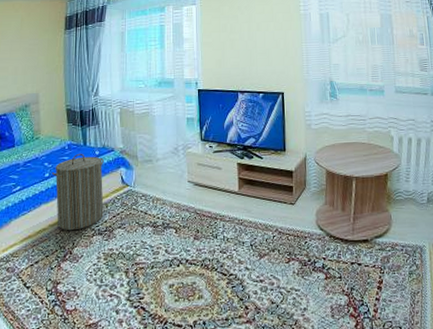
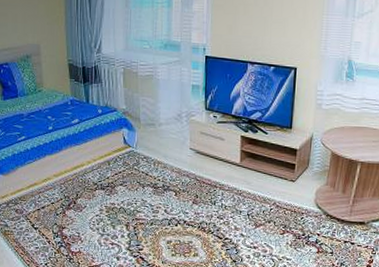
laundry hamper: present [51,153,104,231] -> none [54,110,106,183]

